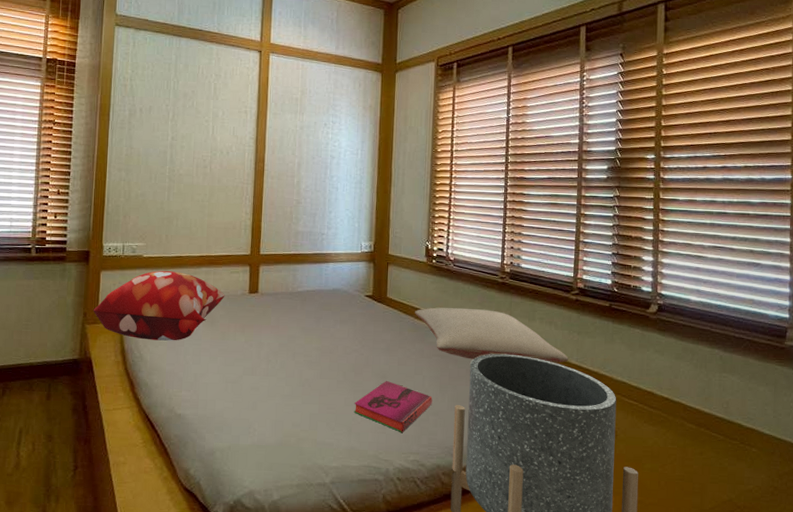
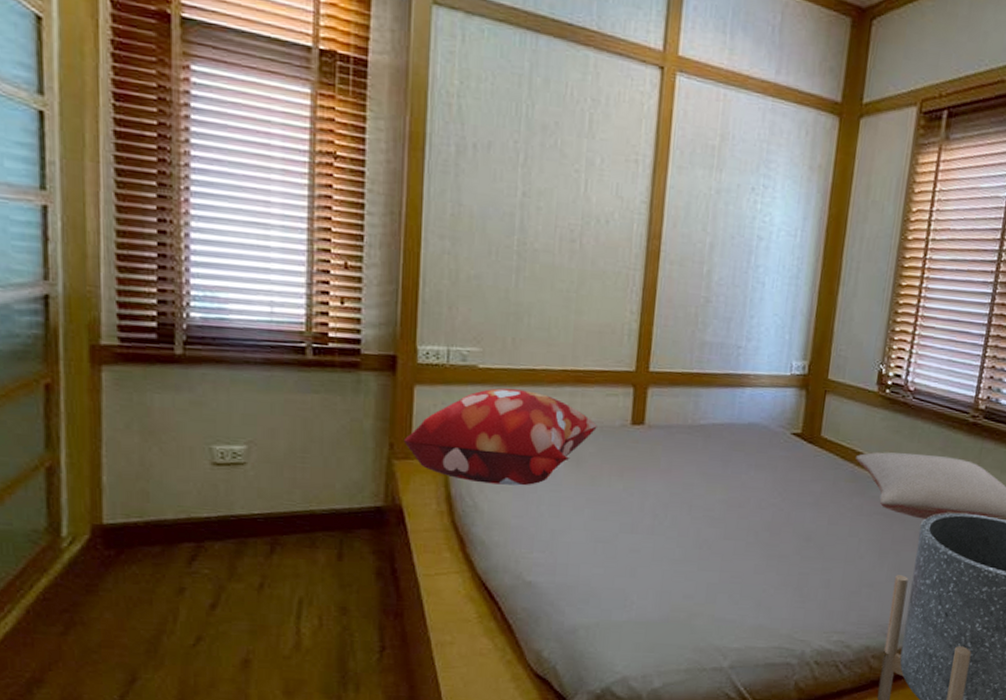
hardback book: present [354,380,432,433] -> none [765,543,868,609]

